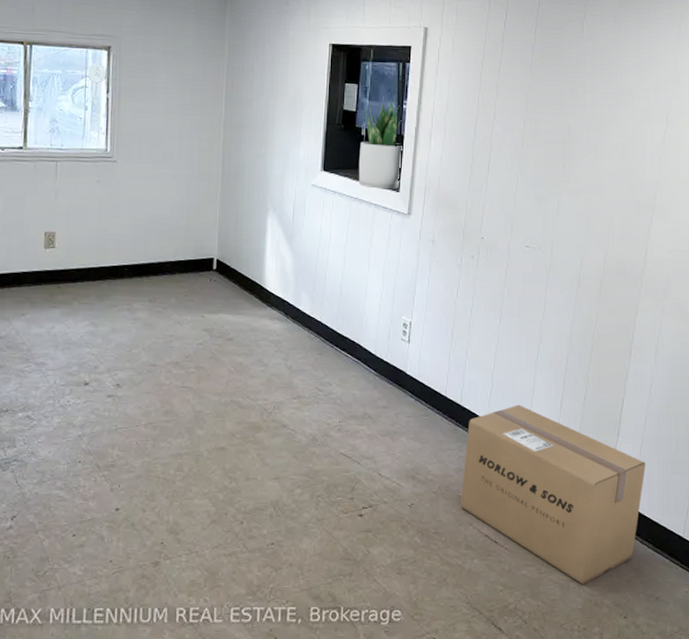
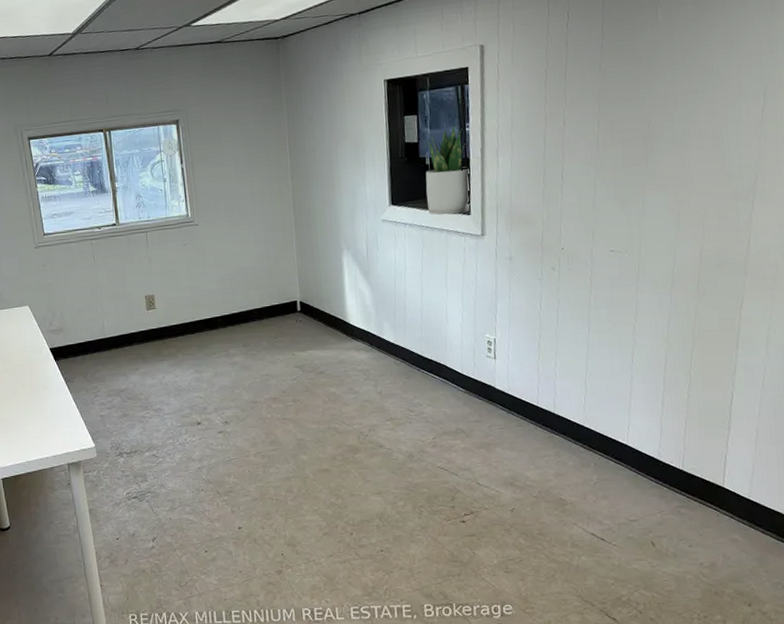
box: present [460,405,646,585] -> none [562,408,763,576]

